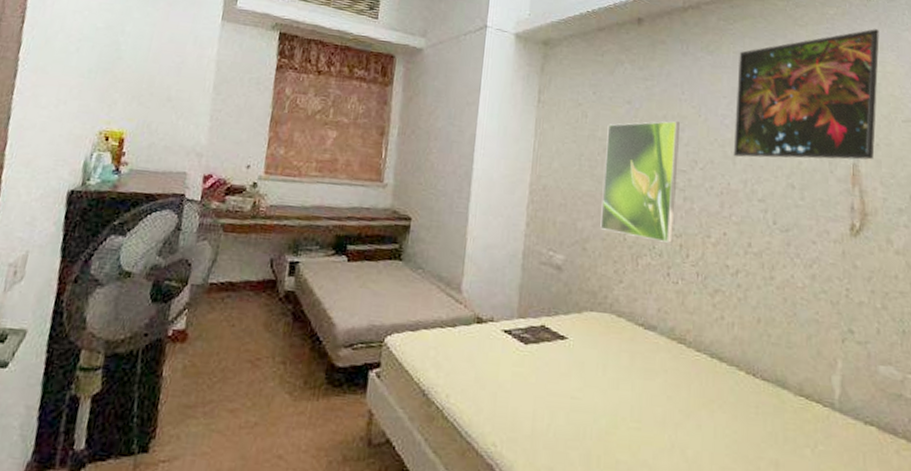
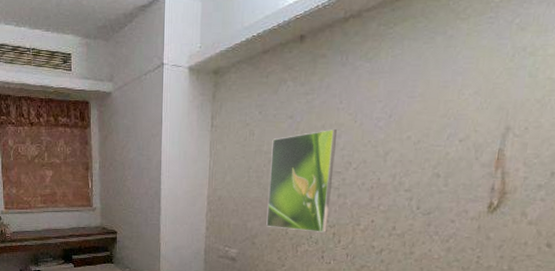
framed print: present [733,29,879,160] -> none [385,11,546,154]

